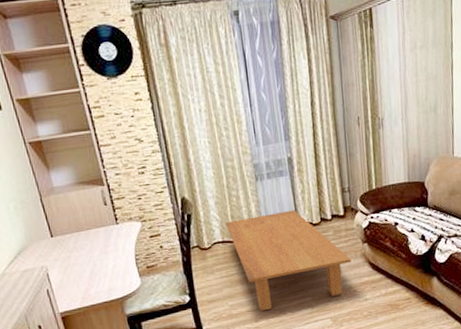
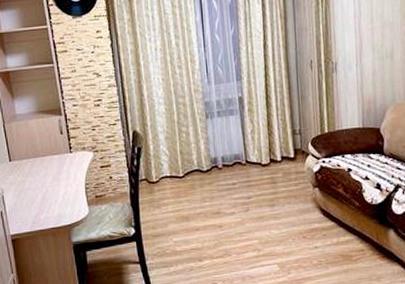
coffee table: present [226,209,351,311] -> none [175,149,301,251]

